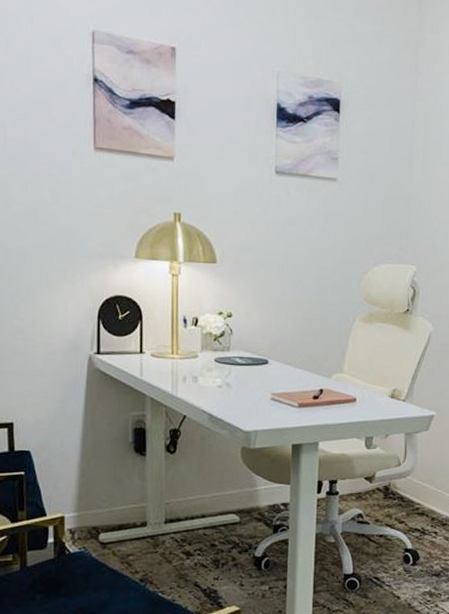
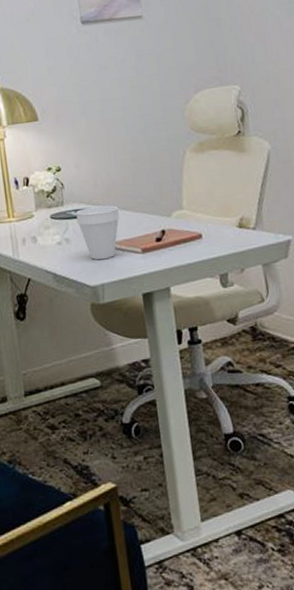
cup: none [240,356,283,408] -> present [76,205,120,260]

